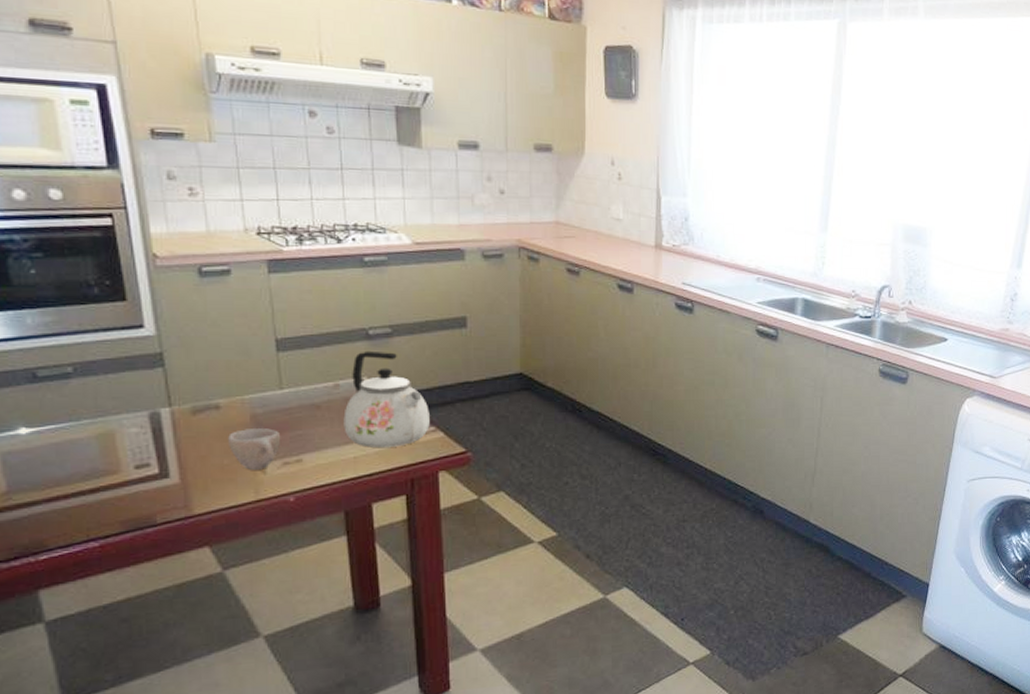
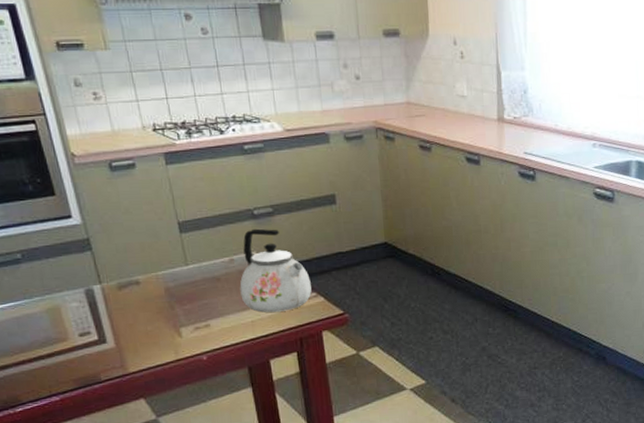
cup: present [227,428,281,470] -> none [148,299,191,335]

